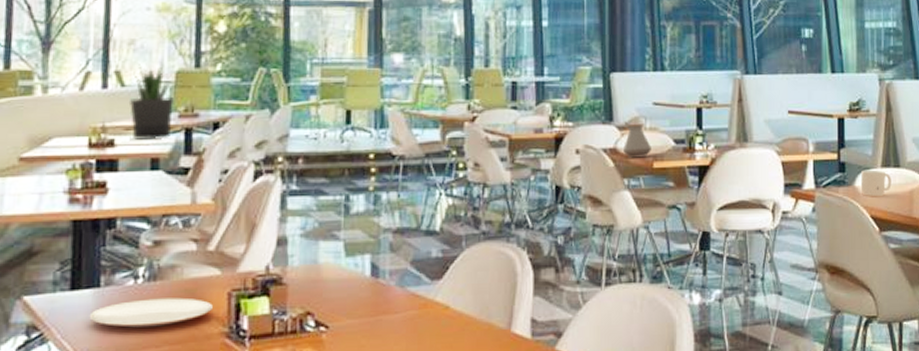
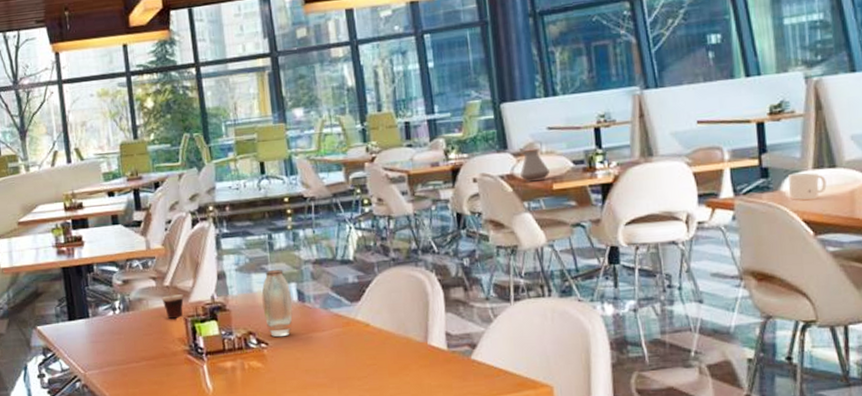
plate: present [89,297,213,328] -> none [85,324,174,348]
planter: present [128,64,175,140] -> none [88,141,124,202]
cup: none [202,249,231,292] -> present [161,284,184,319]
vase: none [327,238,364,318] -> present [261,270,293,337]

